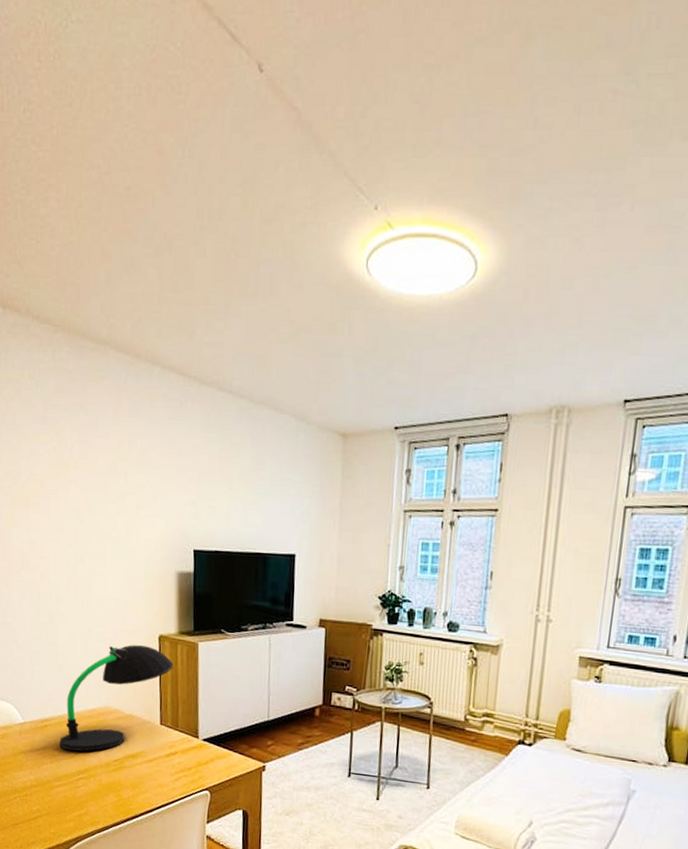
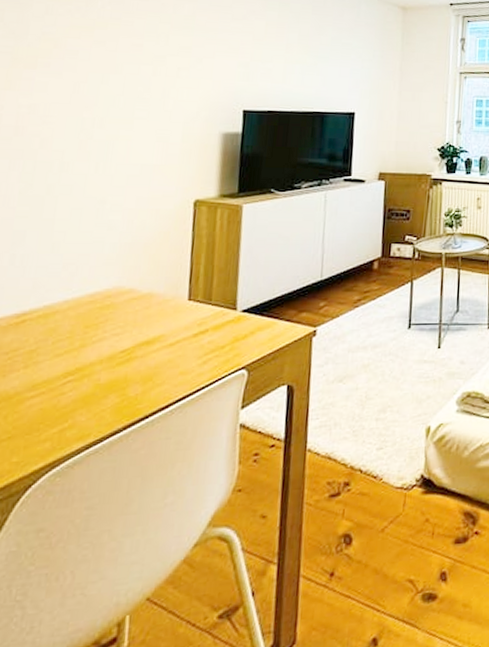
desk lamp: present [59,645,174,752] -> none [41,213,211,349]

